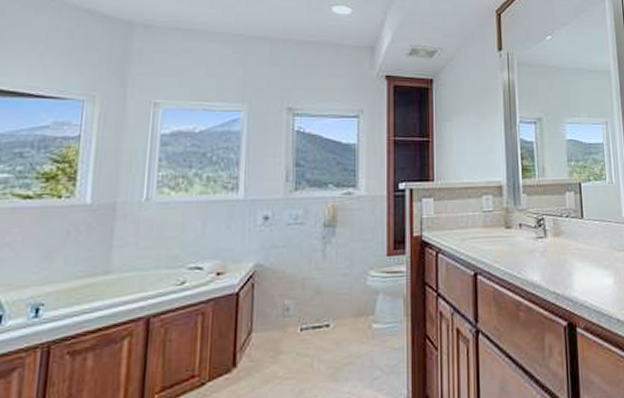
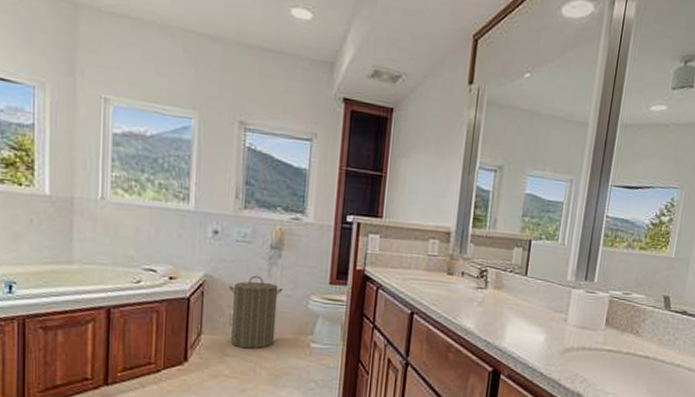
laundry hamper: none [281,257,339,342] -> present [228,275,283,349]

